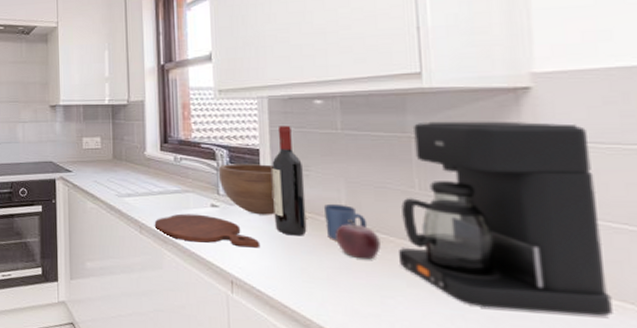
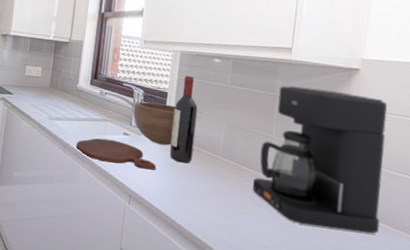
mug: present [323,203,368,241] -> none [206,140,236,169]
fruit: present [335,220,381,259] -> none [212,154,242,184]

